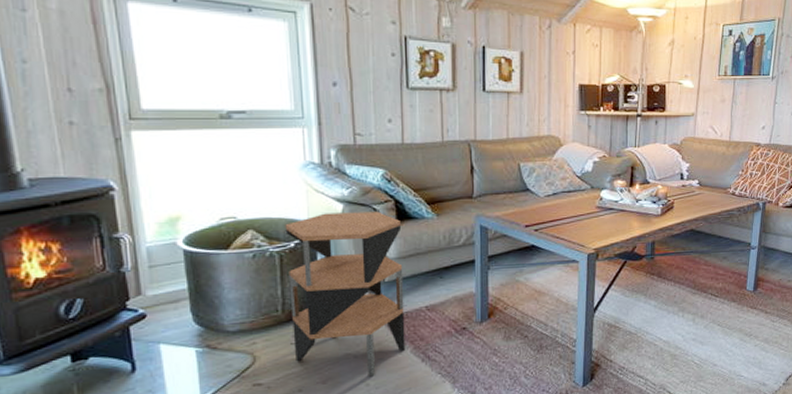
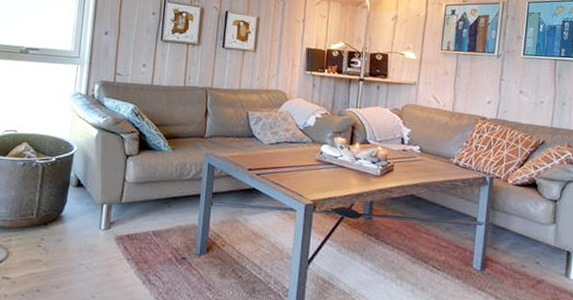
side table: present [285,211,406,377] -> none [39,136,141,290]

